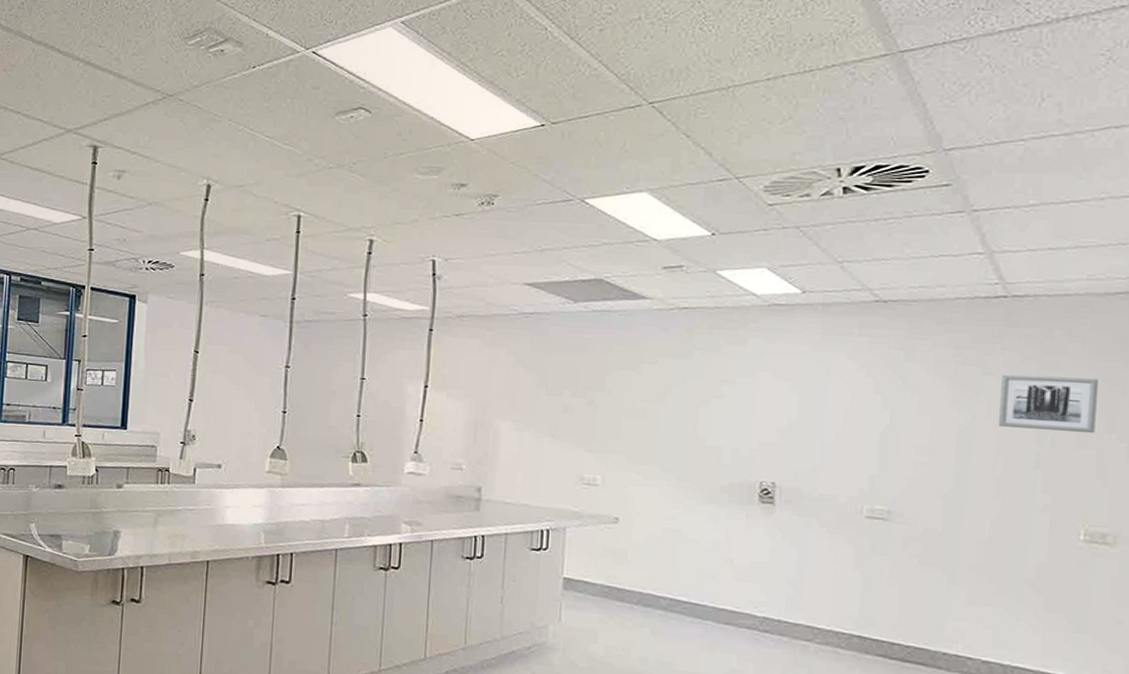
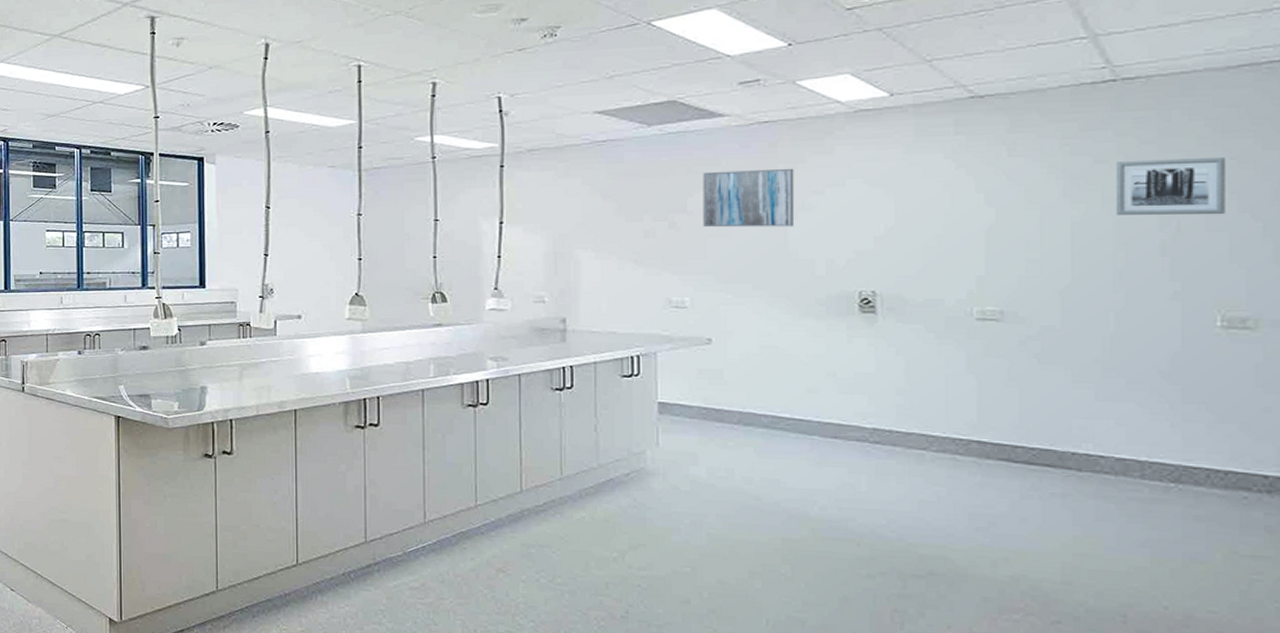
wall art: none [619,352,709,413] -> present [703,168,795,228]

